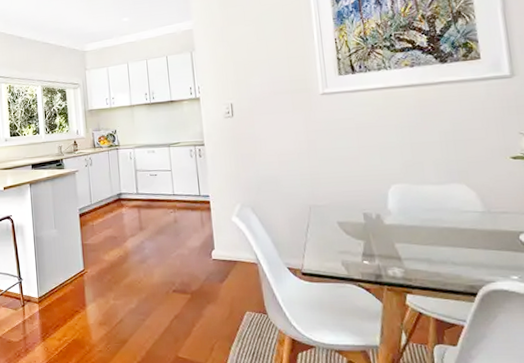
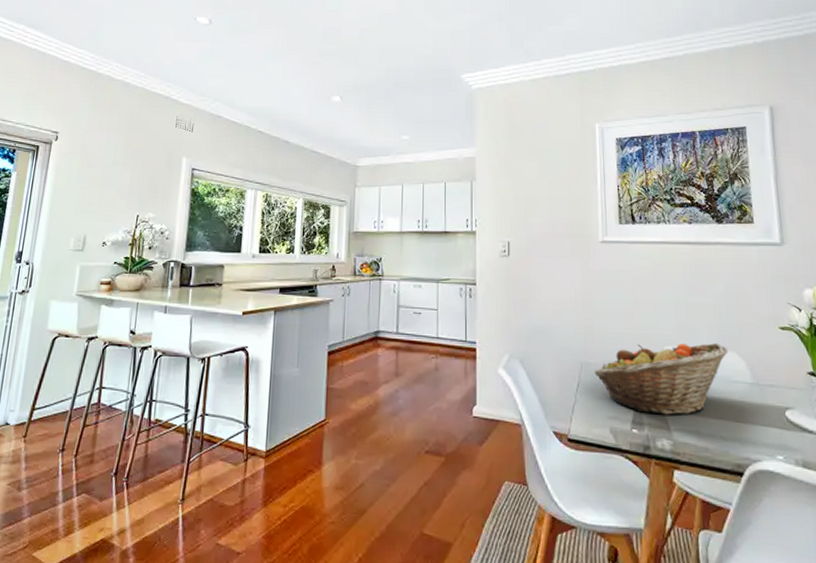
fruit basket: none [323,178,458,246] -> present [594,343,729,415]

